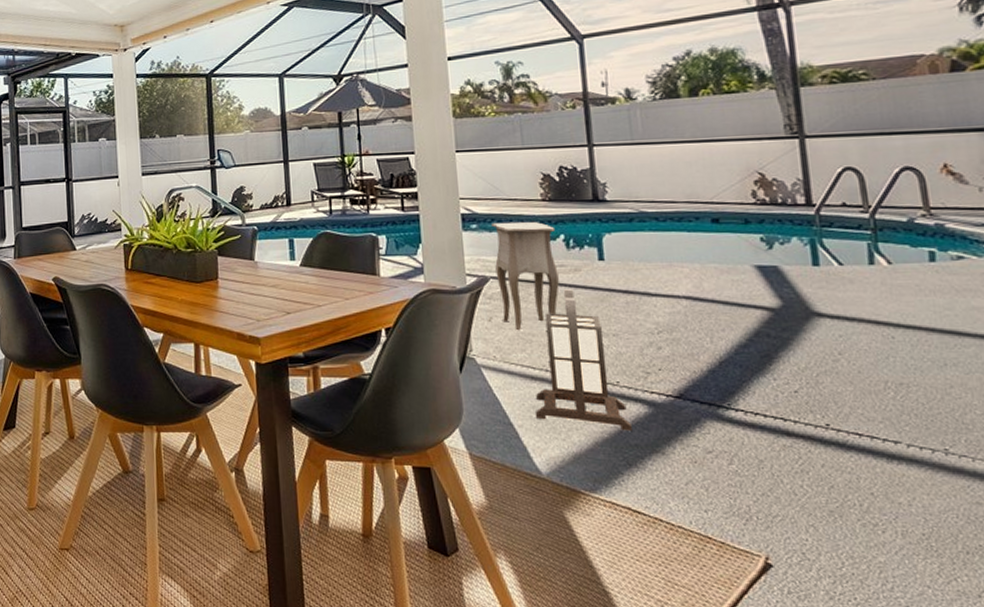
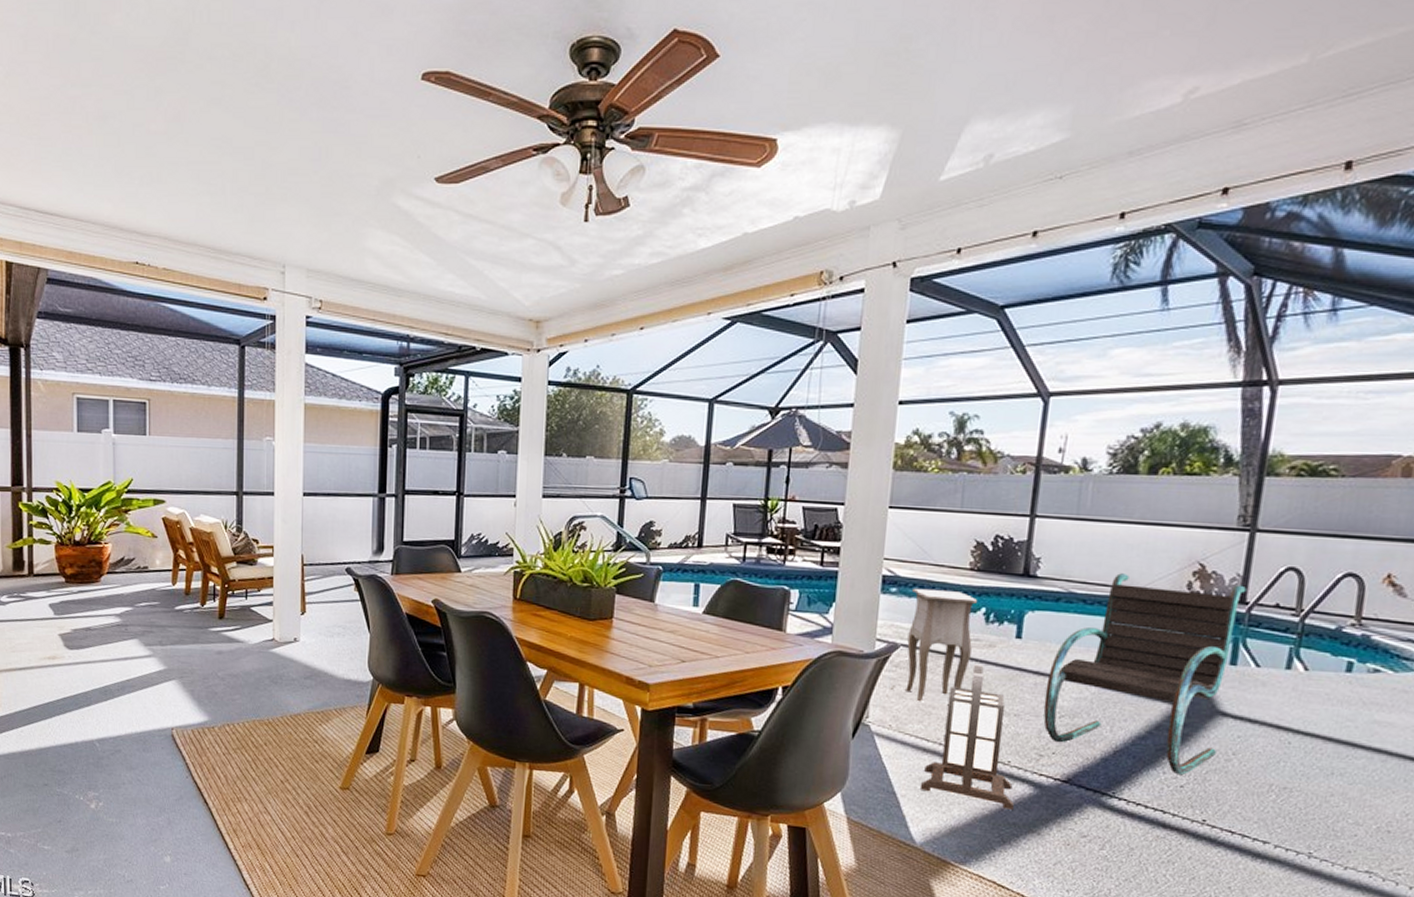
lounge chair: none [637,188,822,379] -> present [1043,573,1247,774]

